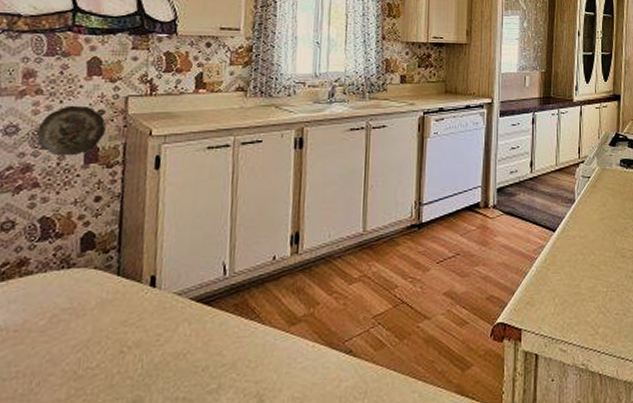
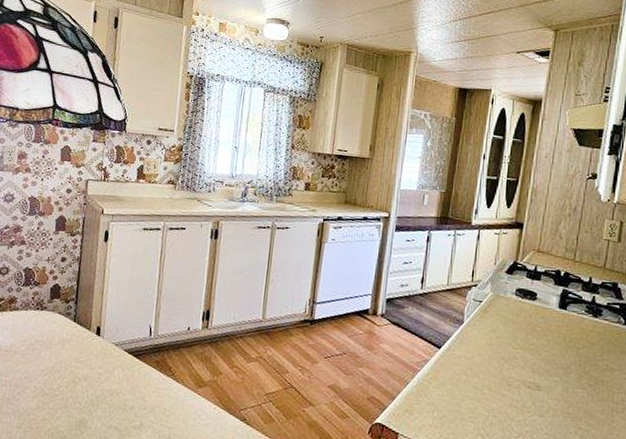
decorative plate: present [36,105,106,156] -> none [25,183,72,224]

